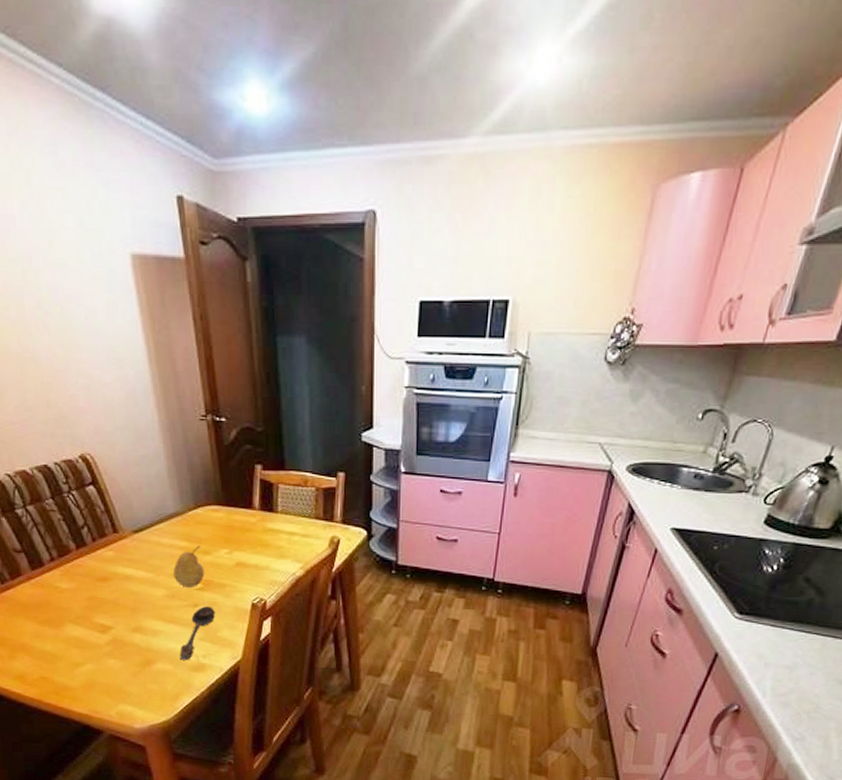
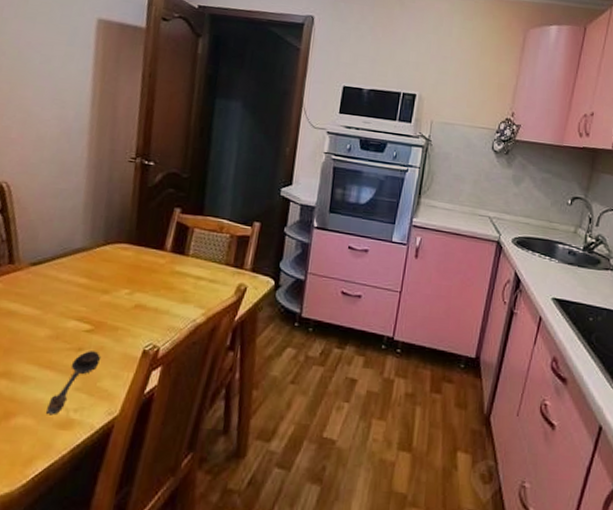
fruit: present [173,545,205,589] -> none [63,283,101,330]

